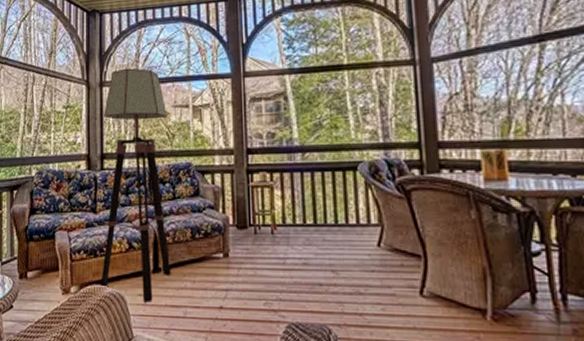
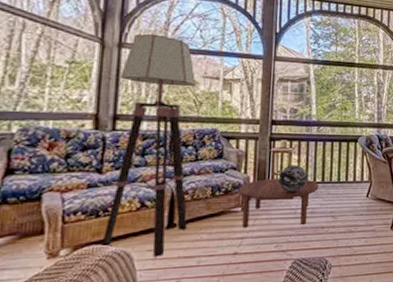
coffee table: none [218,219,311,279] -> present [238,178,319,228]
decorative globe: none [261,203,295,238] -> present [279,165,307,193]

